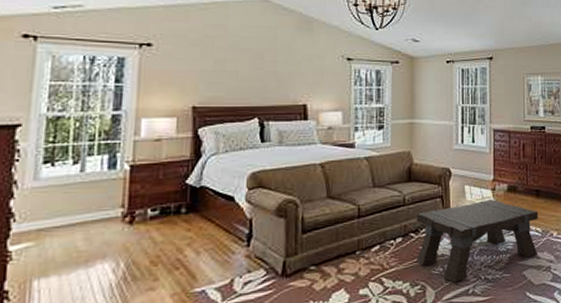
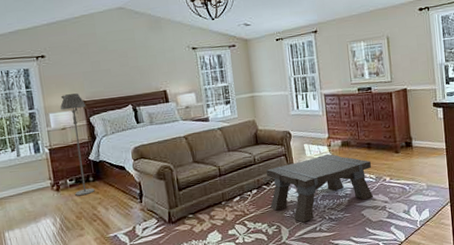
floor lamp: none [156,96,196,233] -> present [60,93,95,196]

